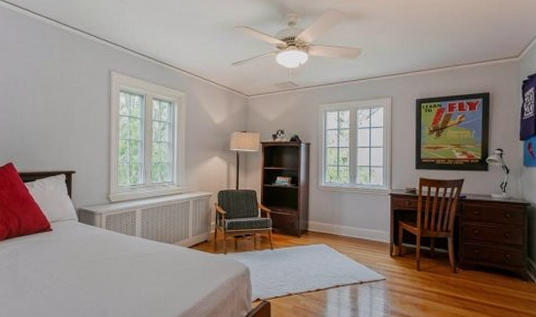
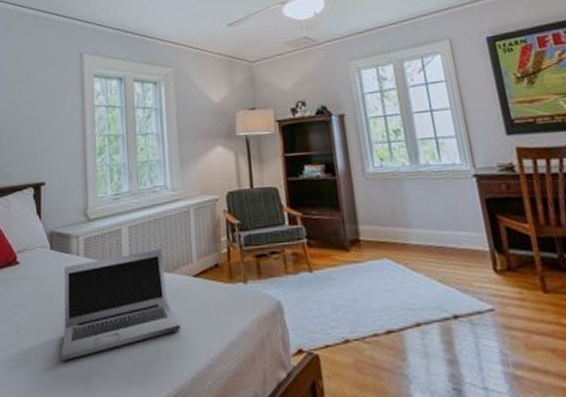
laptop: none [85,227,176,300] -> present [61,249,181,361]

